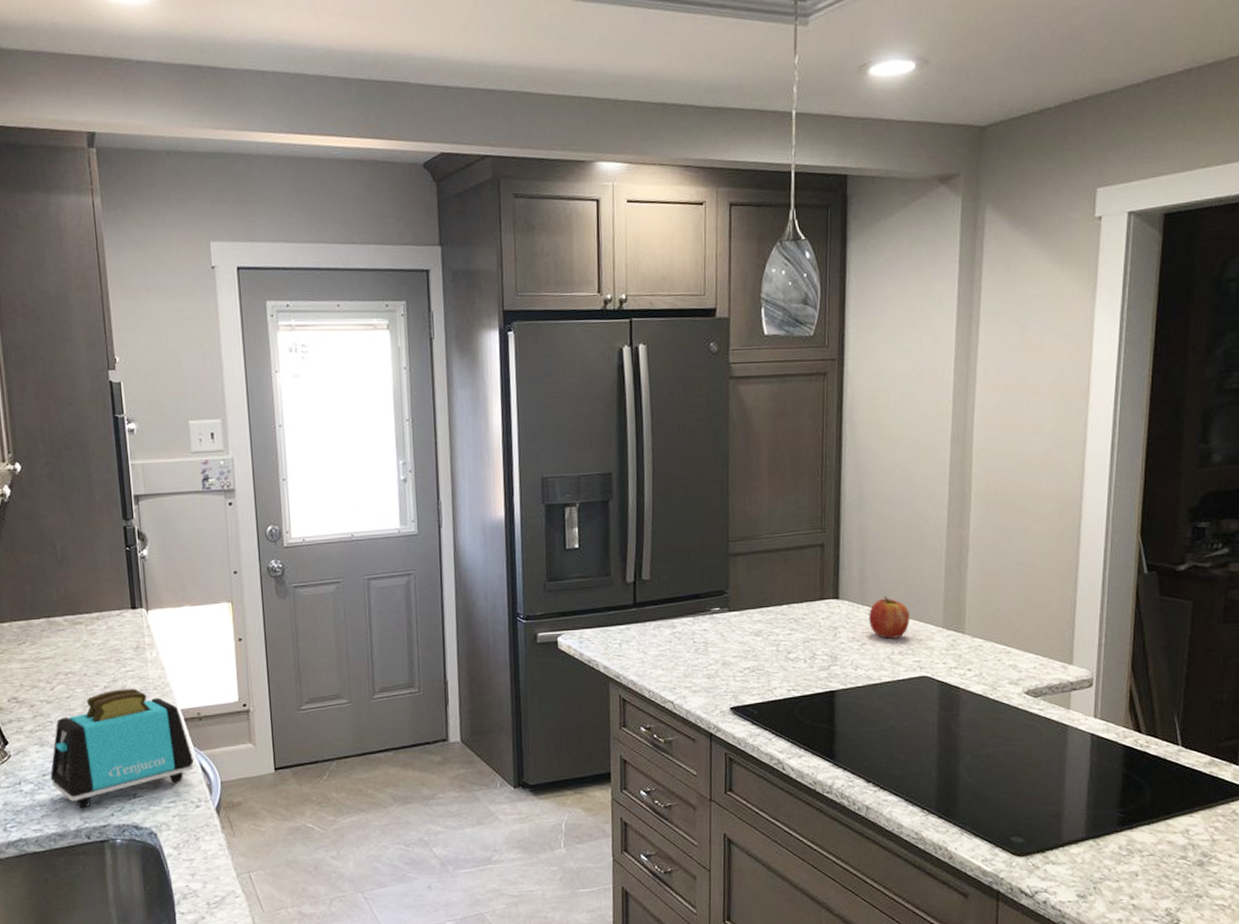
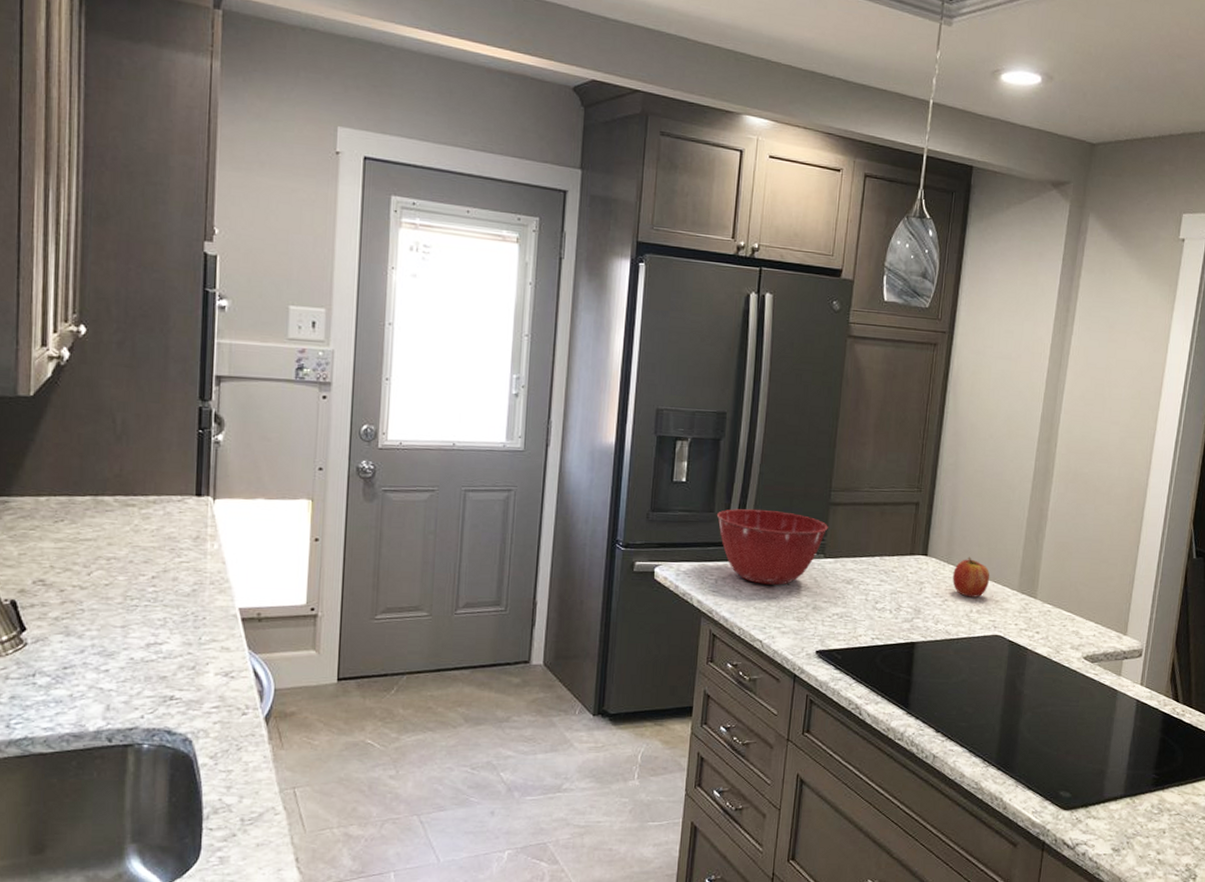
toaster: present [50,688,194,808] -> none [72,580,246,707]
mixing bowl: none [613,568,730,644] -> present [716,509,828,585]

